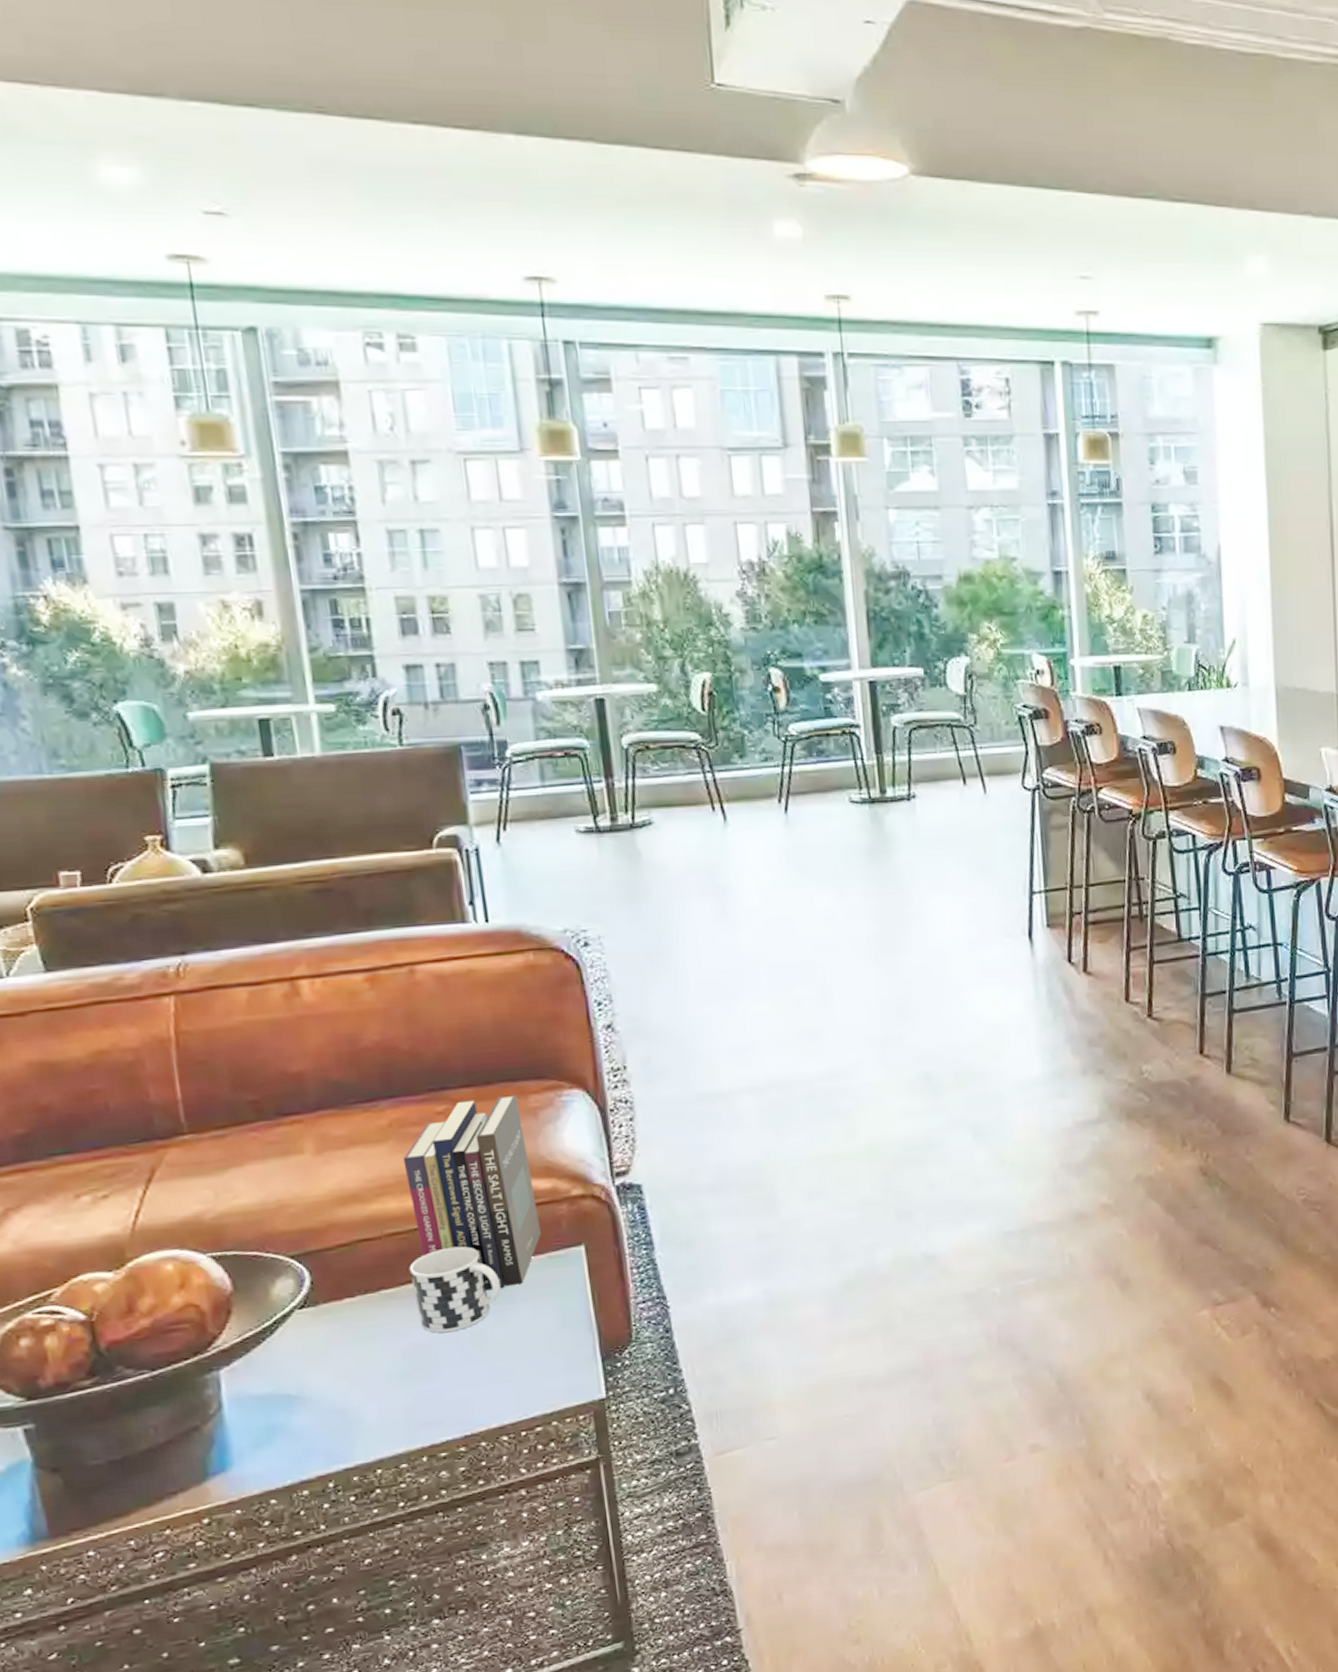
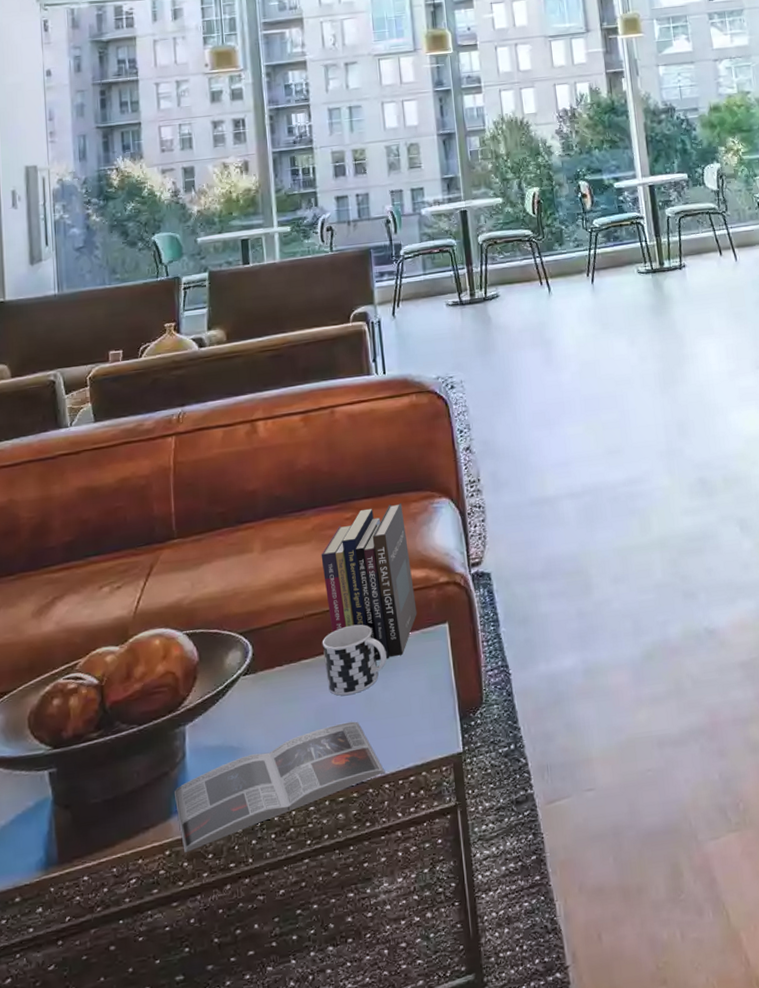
magazine: none [210,1363,503,1521] -> present [175,721,385,854]

